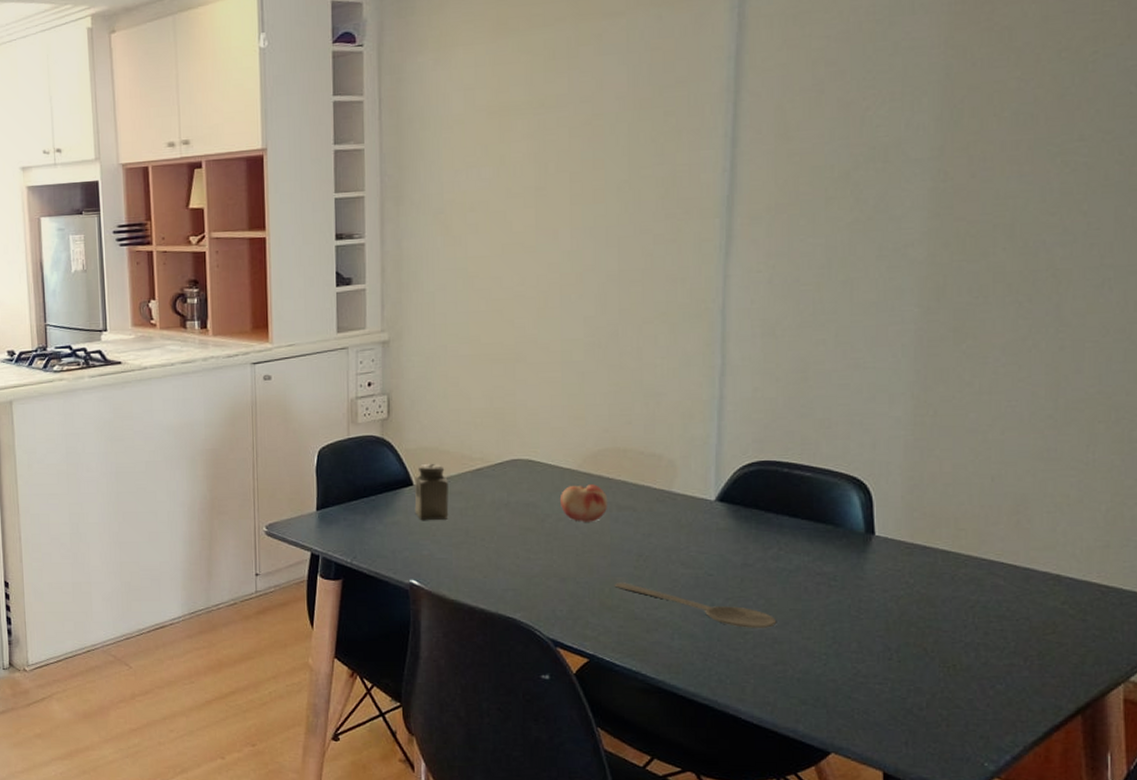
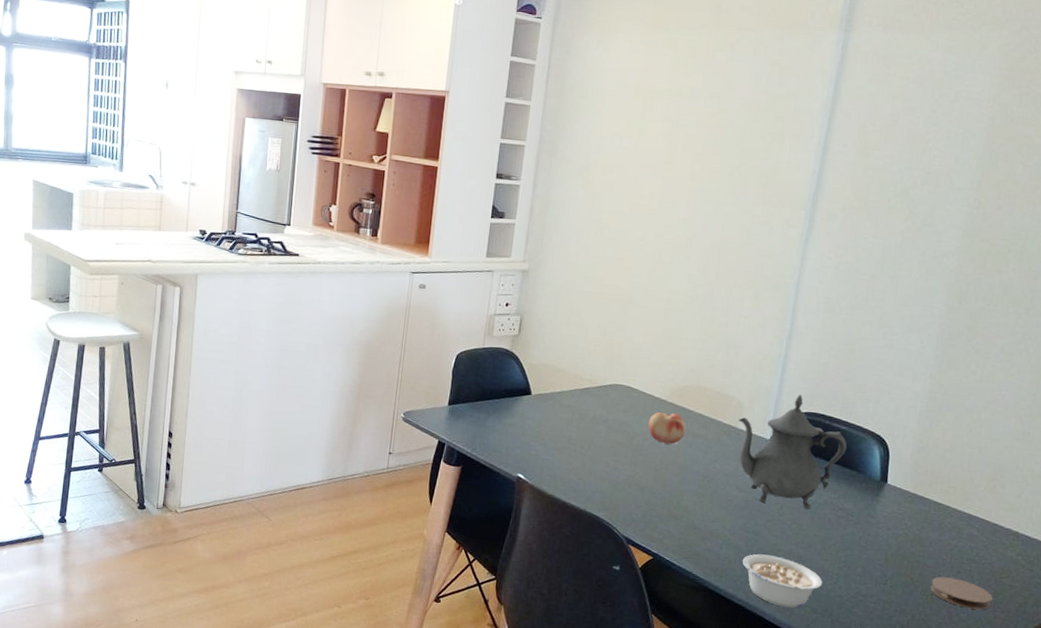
salt shaker: present [414,463,449,520] -> none [529,377,560,427]
wooden spoon: present [614,582,777,628] -> none [681,497,804,548]
teapot: none [672,440,815,580] -> present [739,394,847,510]
legume: none [701,640,808,702] -> present [742,554,822,609]
coaster: none [950,642,1037,677] -> present [929,576,993,610]

